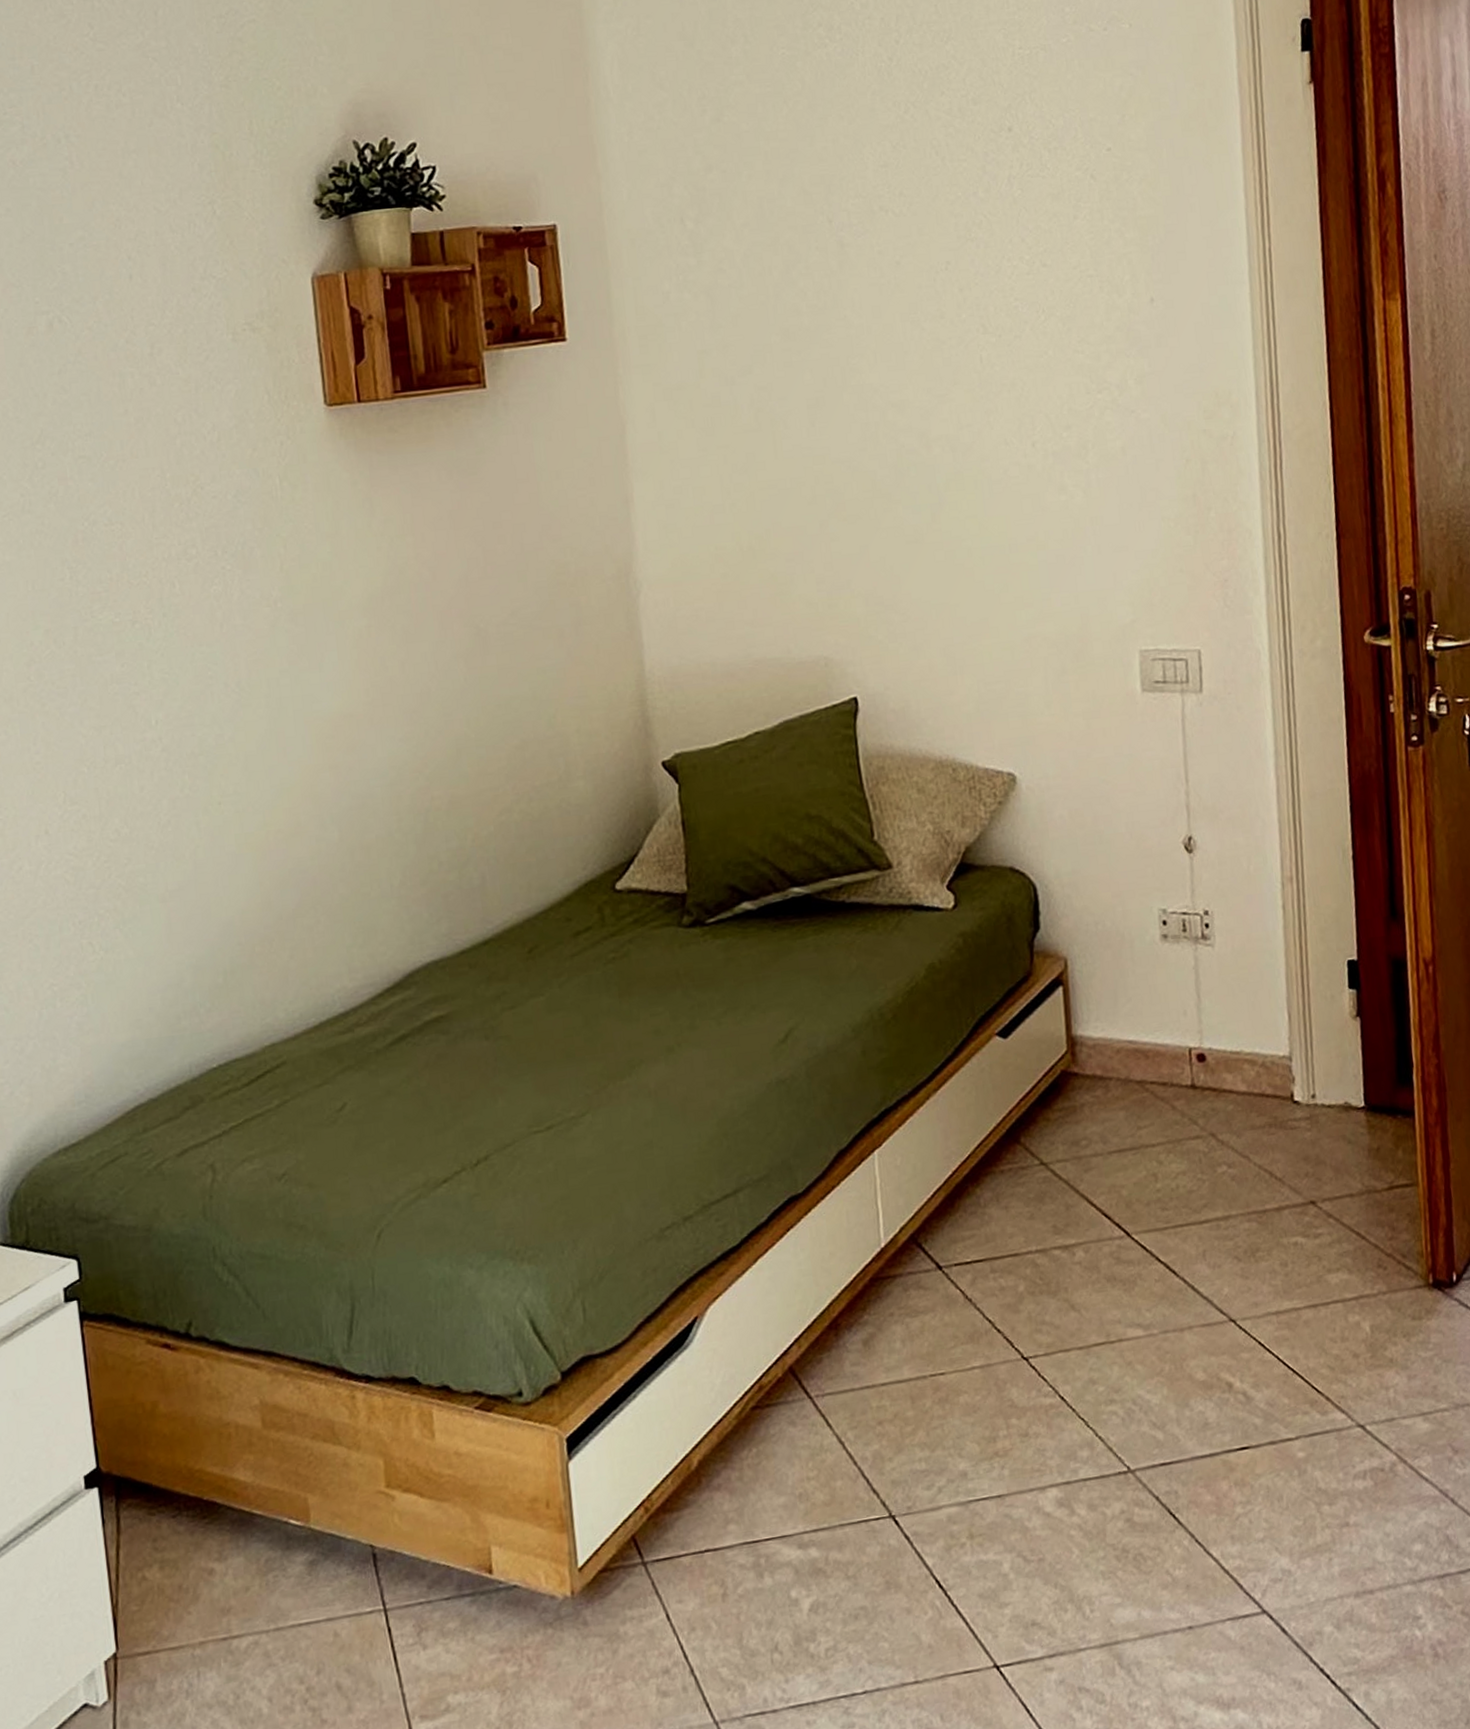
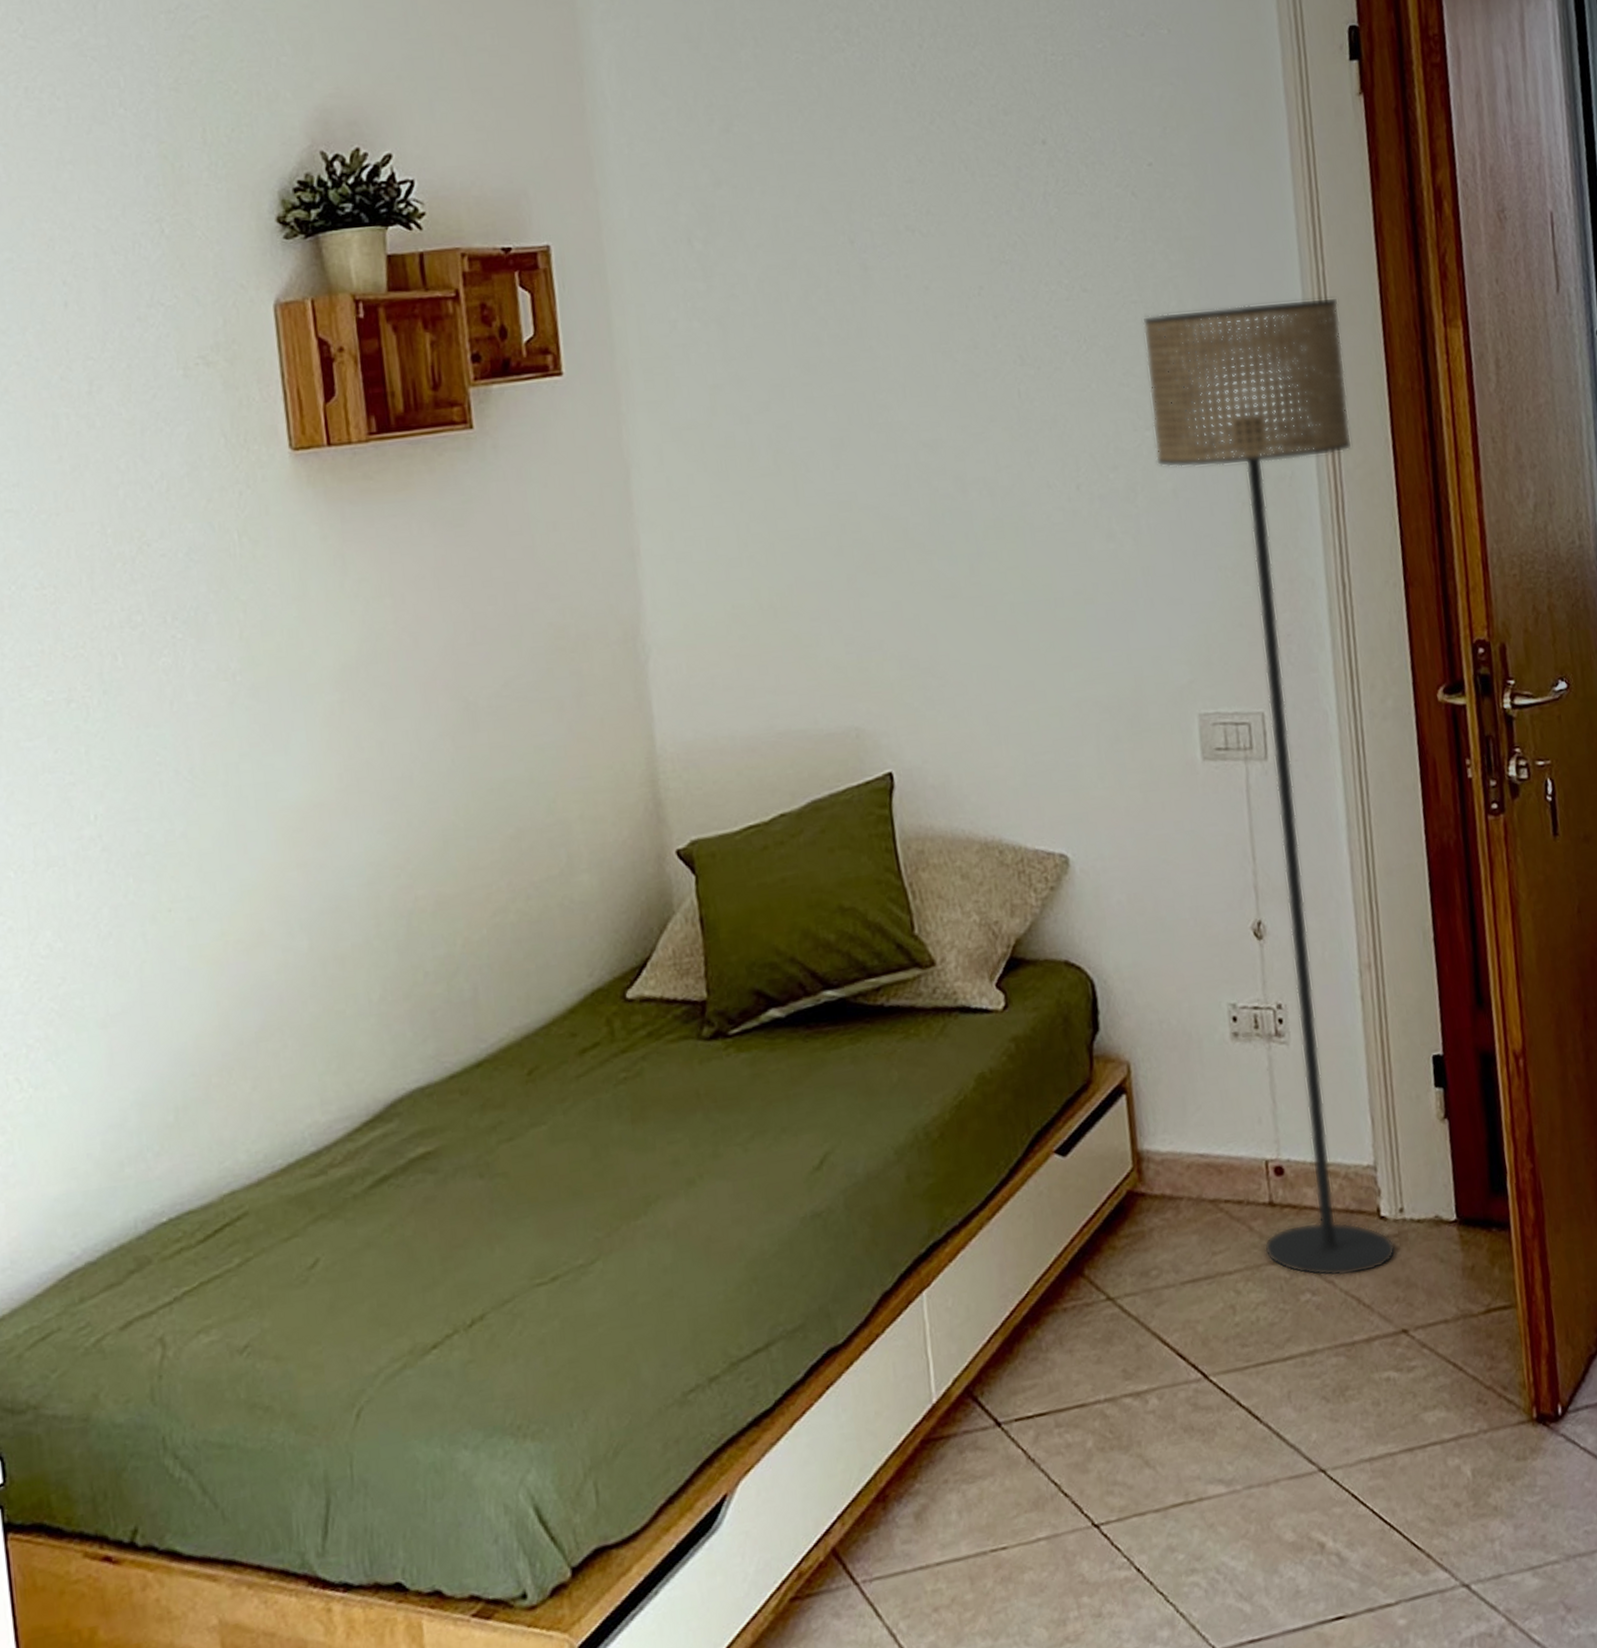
floor lamp: none [1098,271,1307,1153] -> present [1143,296,1396,1277]

